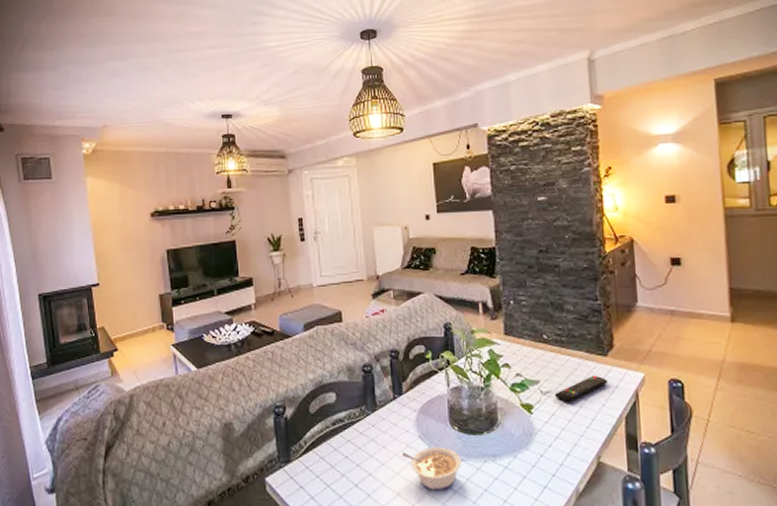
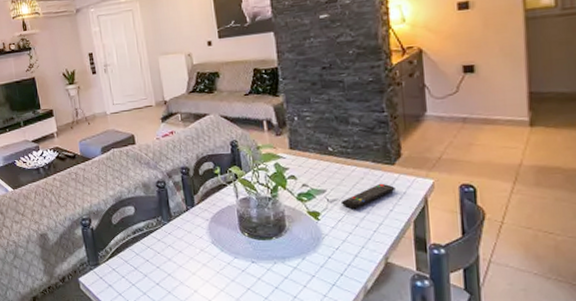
legume: present [401,447,462,490] -> none [196,251,253,288]

